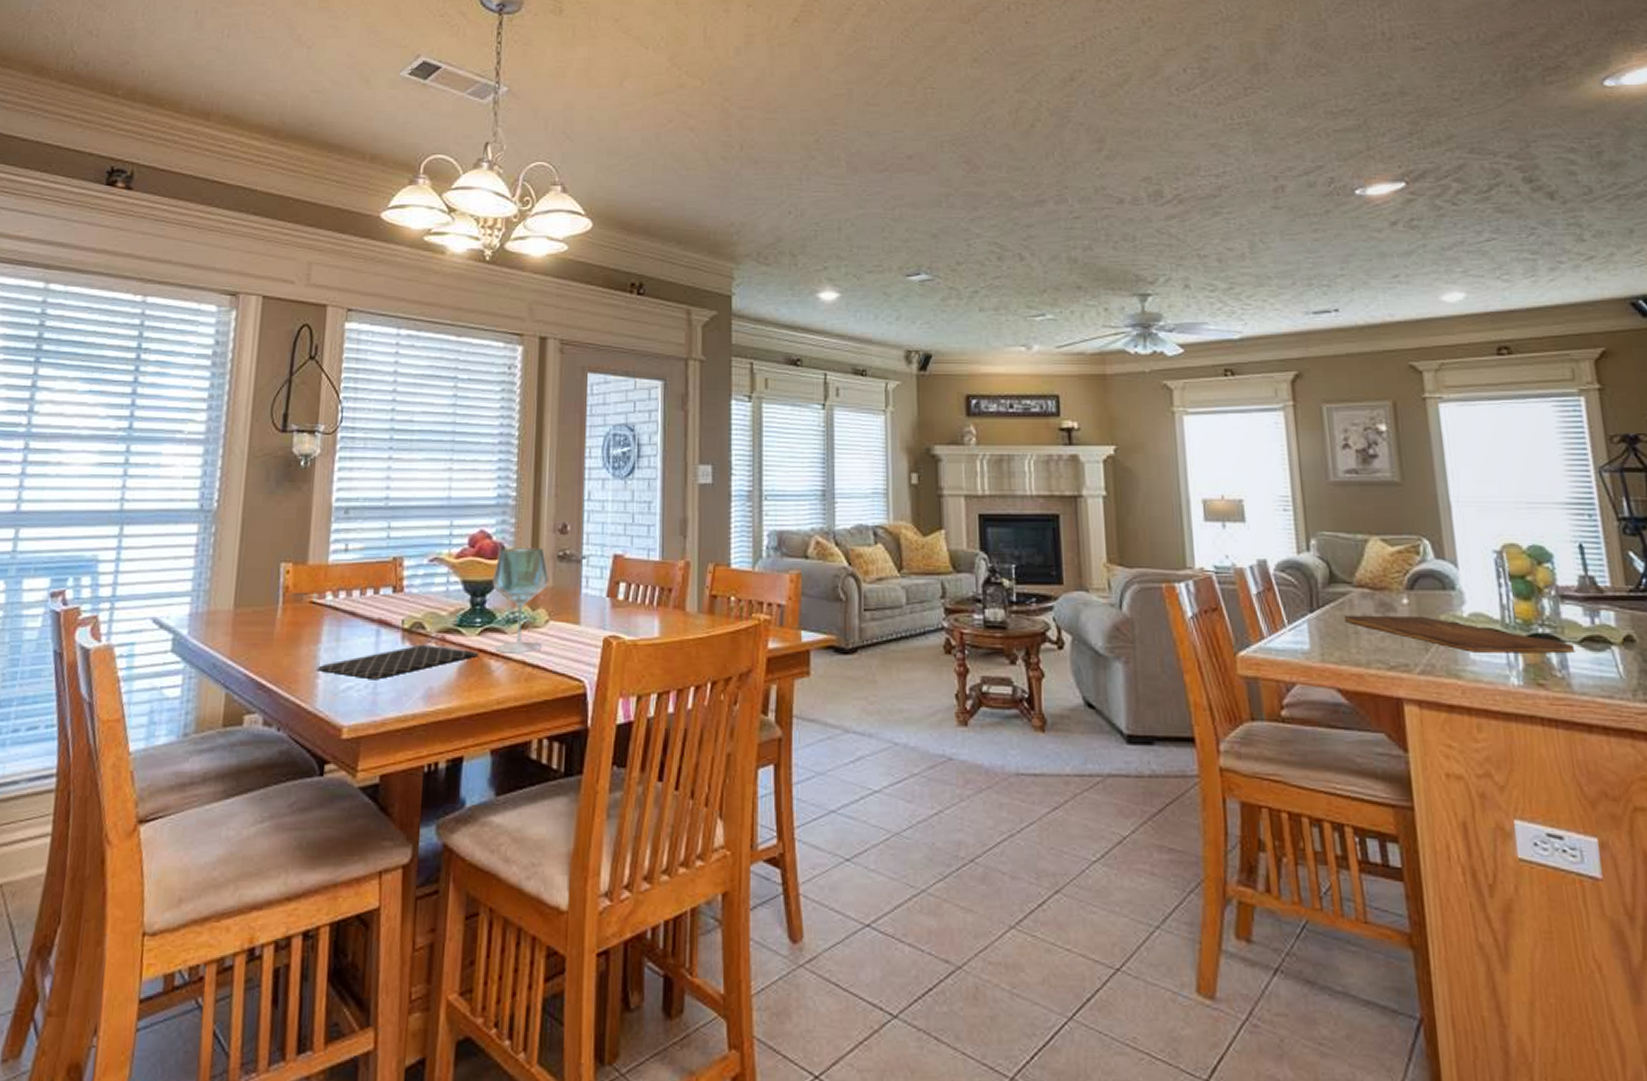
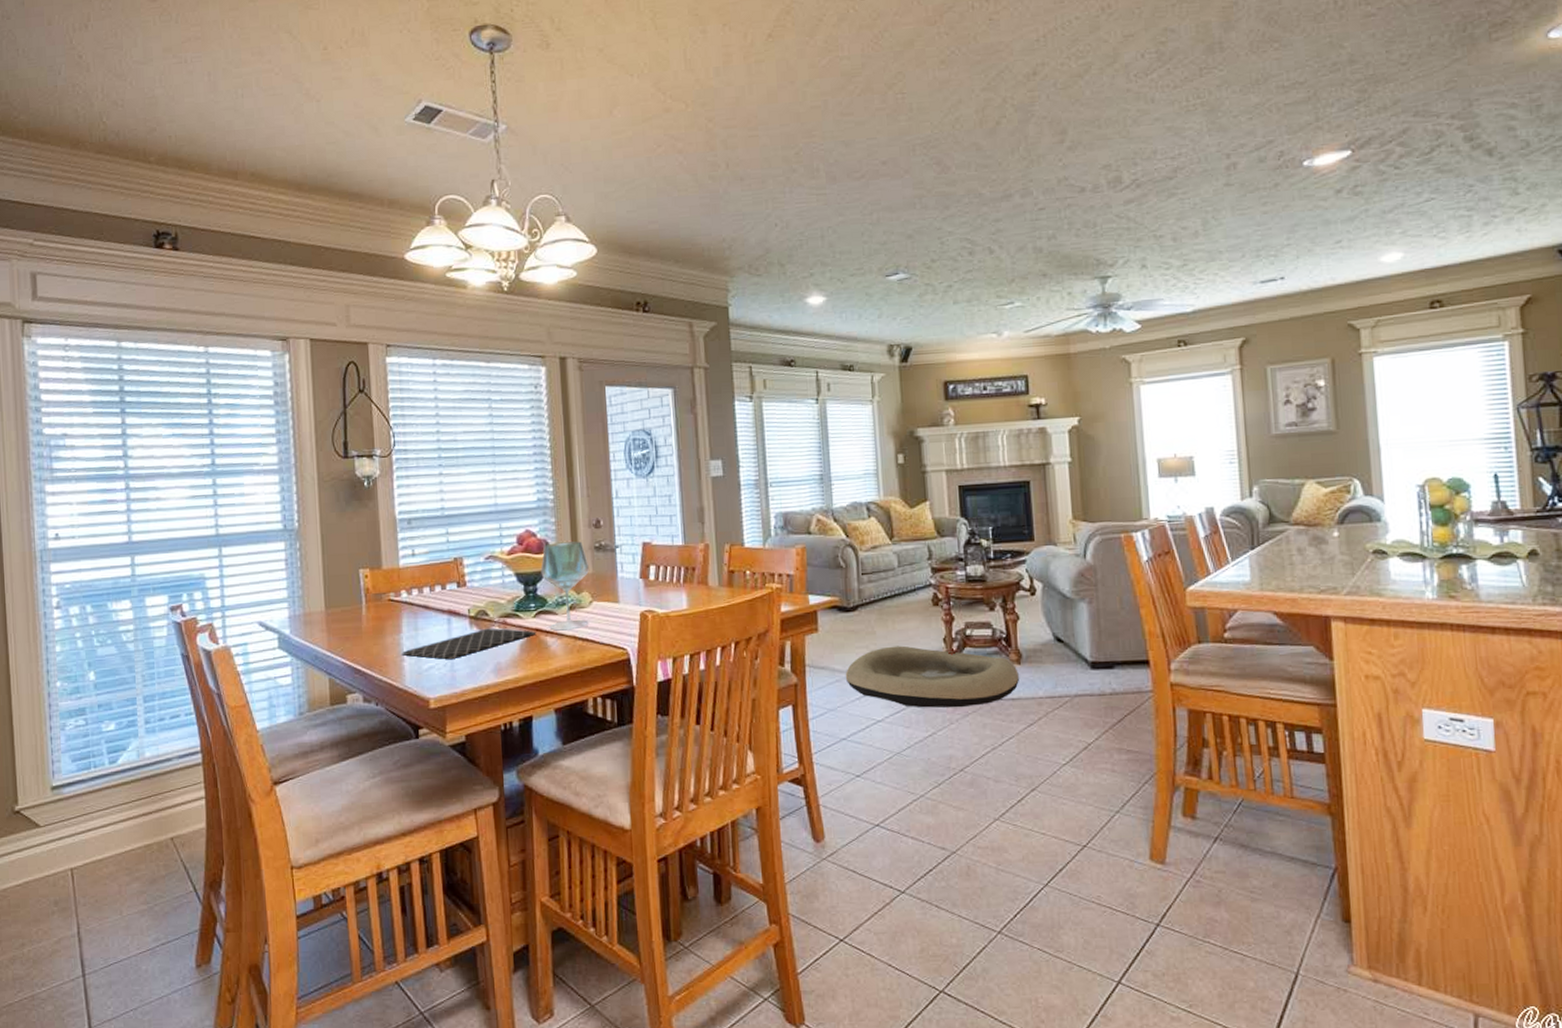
dog bed: none [838,699,1043,781] -> present [845,645,1019,708]
cutting board: present [1343,614,1575,653] -> none [1280,545,1485,574]

